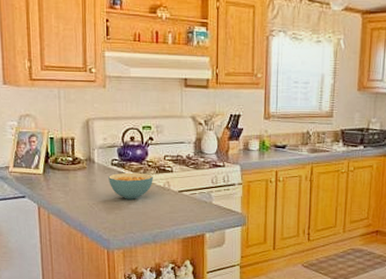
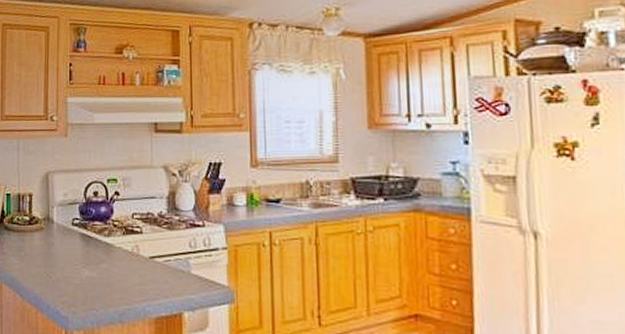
cereal bowl: present [108,172,153,200] -> none [68,234,119,267]

